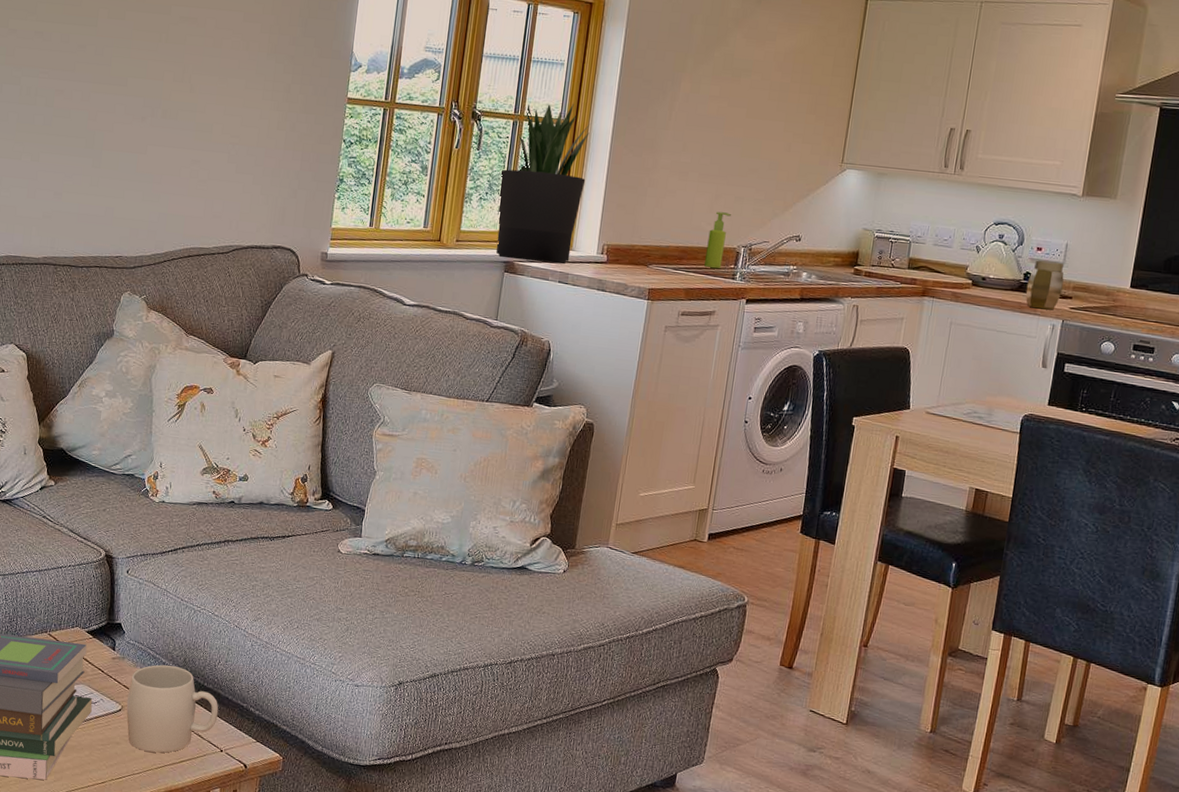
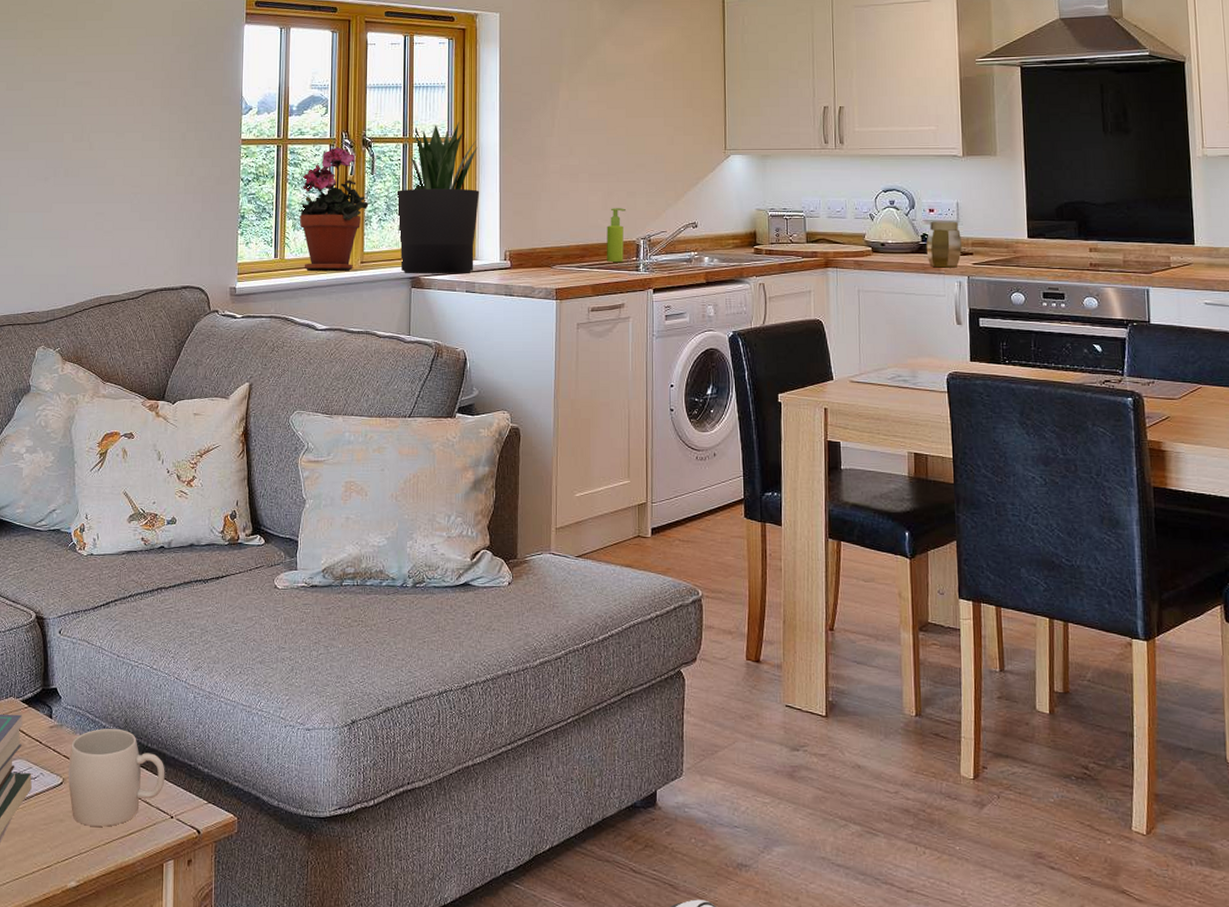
potted plant: none [398,116,471,249] -> present [299,146,369,272]

